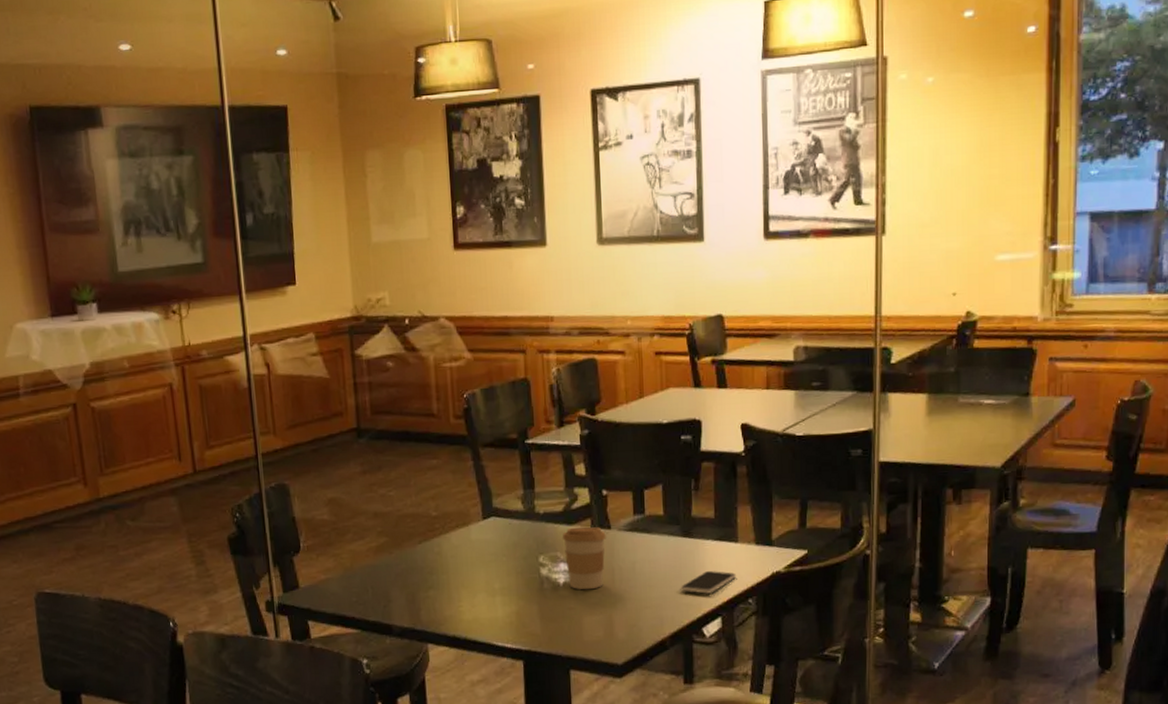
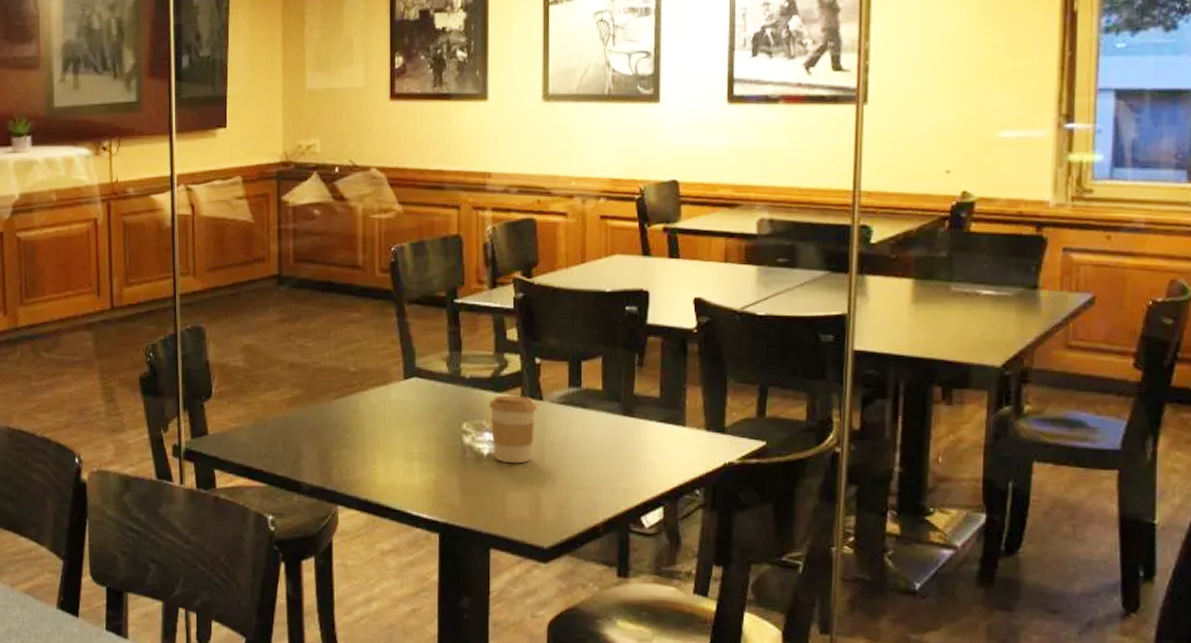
smartphone: present [680,571,736,594] -> none [617,455,682,480]

